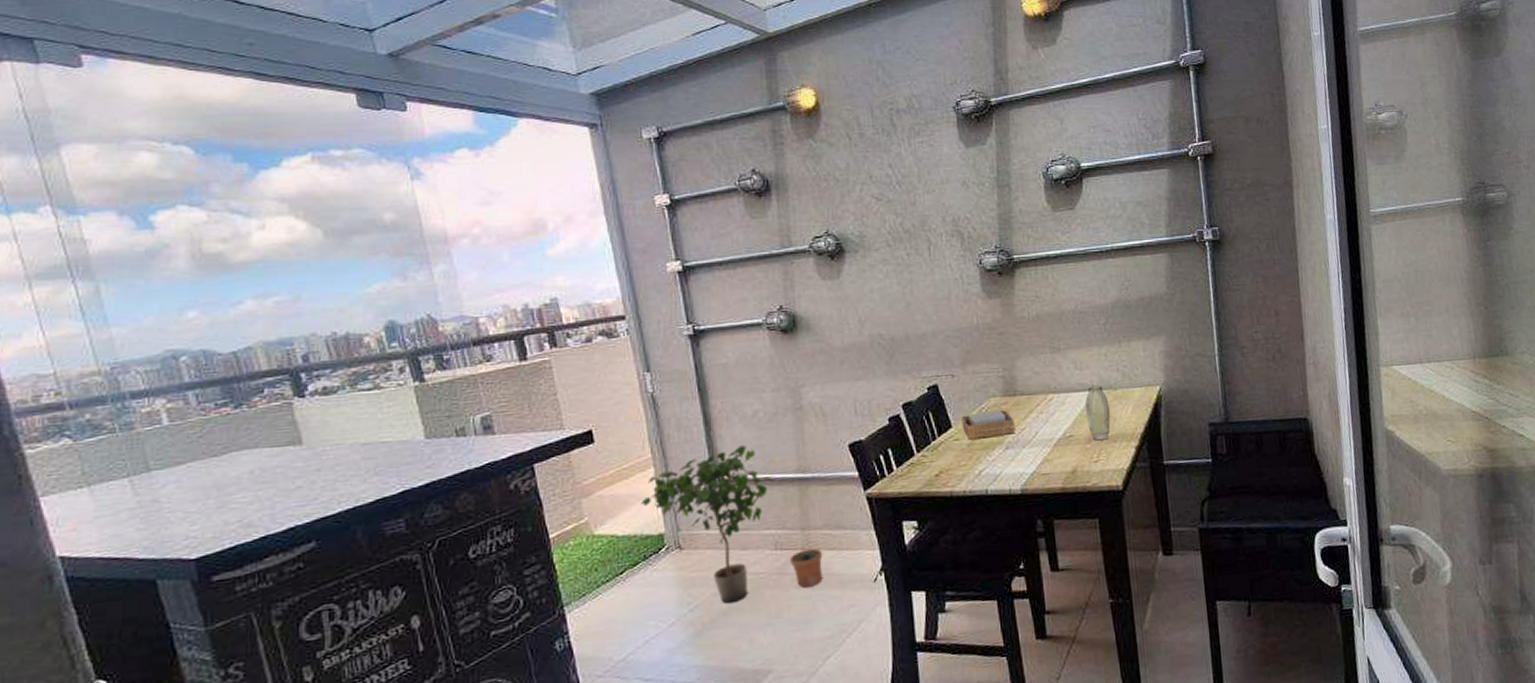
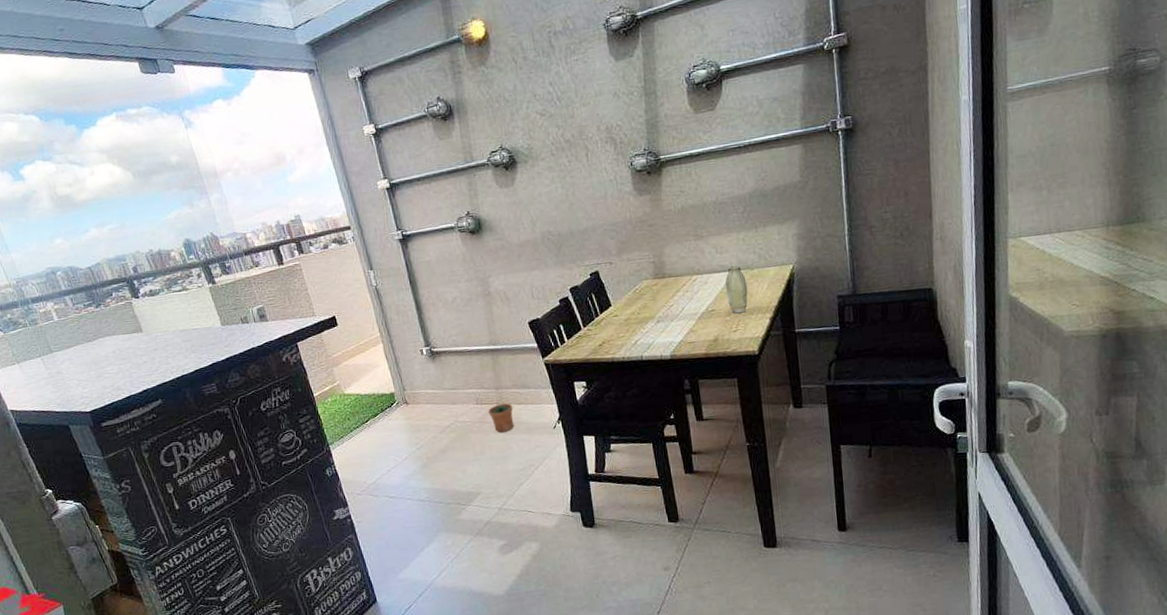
potted plant: present [640,445,775,604] -> none [375,324,473,444]
napkin holder: present [961,409,1016,440] -> none [619,290,665,316]

